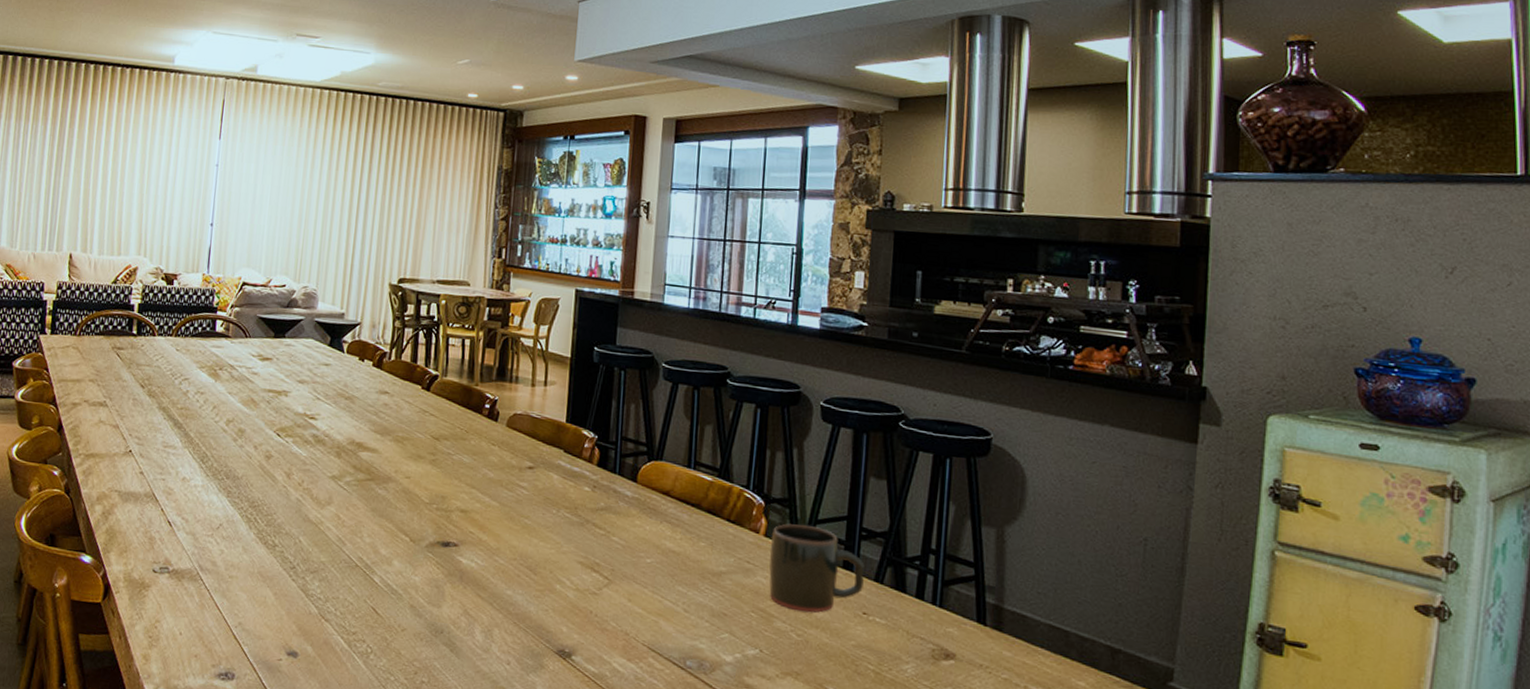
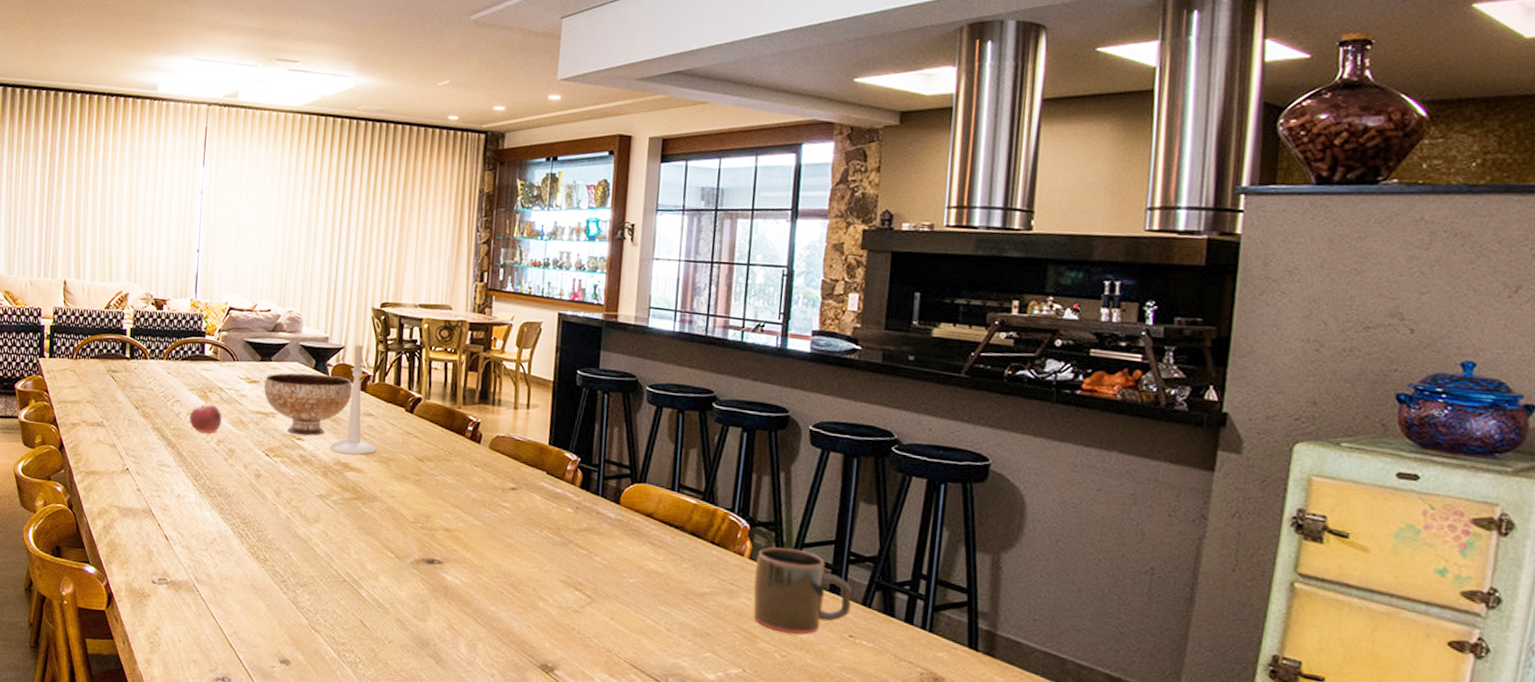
fruit: none [198,382,232,413] -> present [189,404,222,434]
bowl: none [277,349,368,415] -> present [264,372,353,436]
candlestick: none [343,320,392,435] -> present [329,344,377,456]

